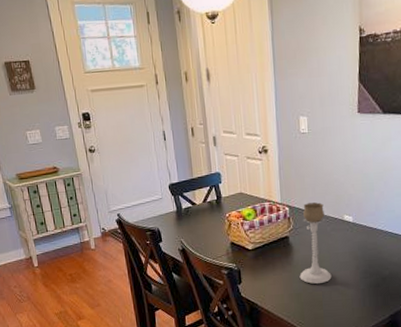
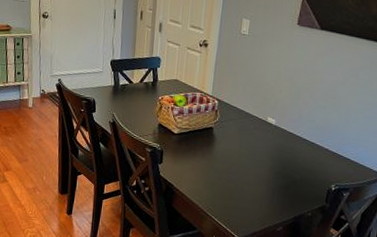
candle holder: present [299,202,332,284] -> none [216,100,251,177]

